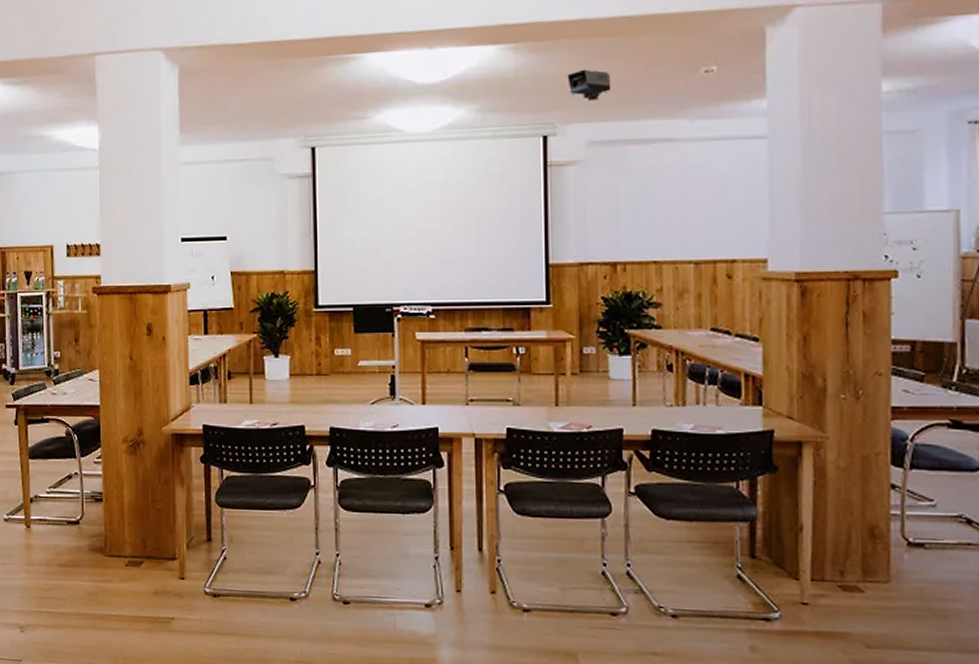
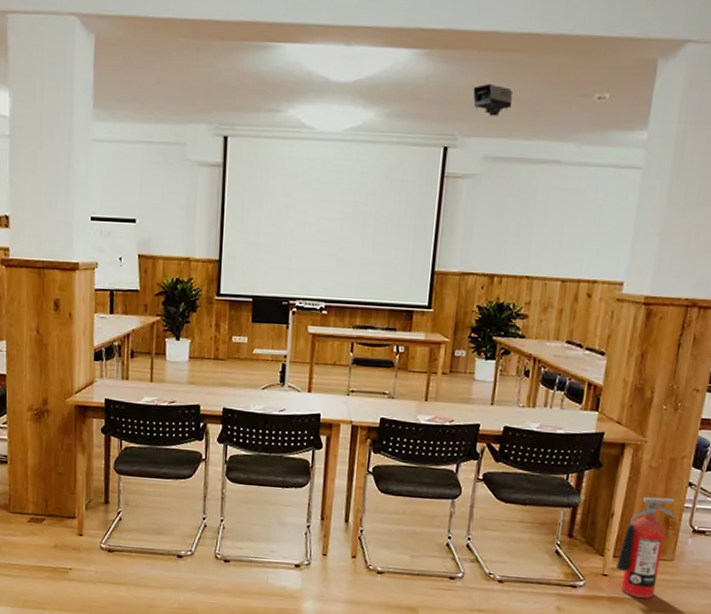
fire extinguisher: none [817,504,881,632] -> present [616,497,675,598]

